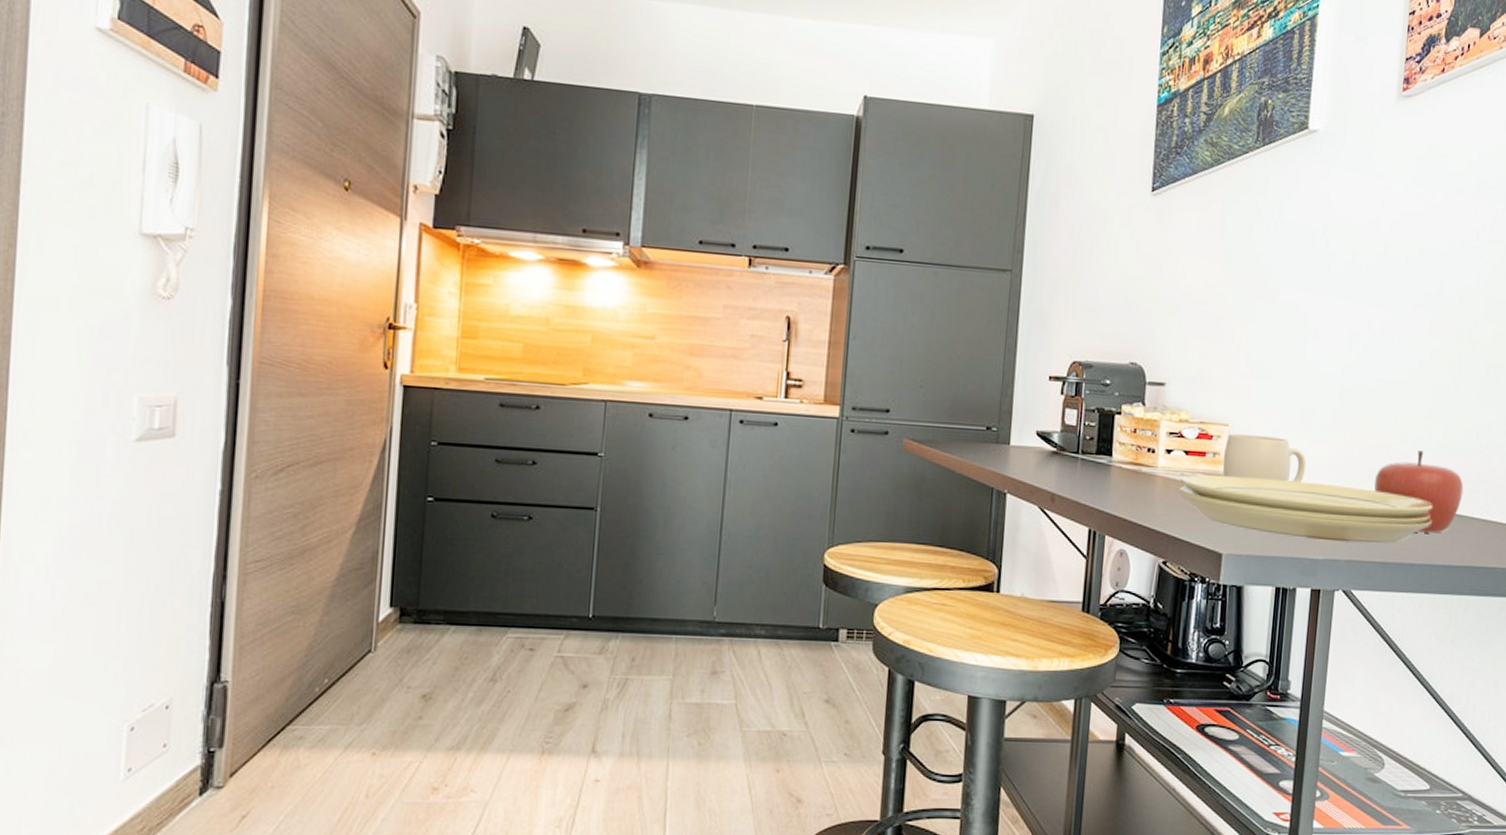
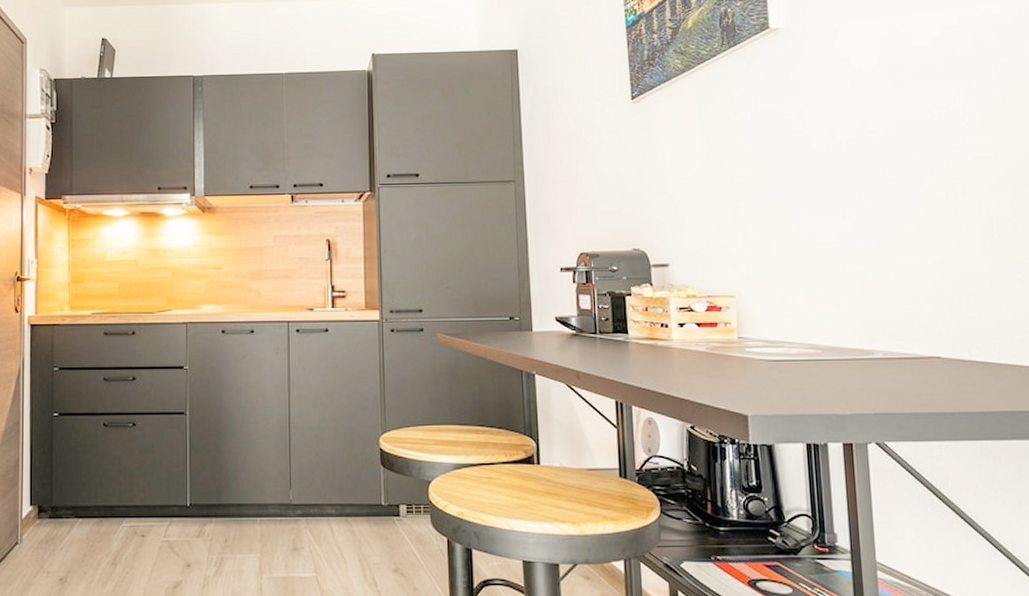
plate: present [1178,475,1433,544] -> none [695,342,958,397]
mug: present [1222,433,1307,483] -> none [734,303,819,344]
fruit: present [1374,450,1464,533] -> none [890,304,986,382]

